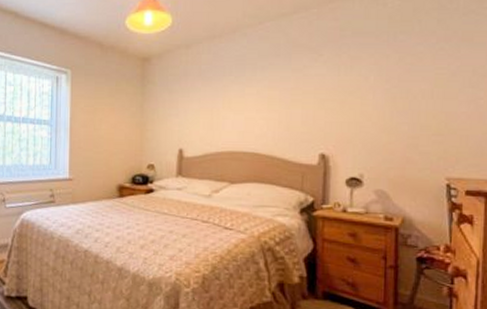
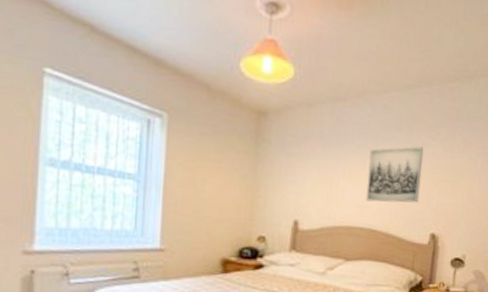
wall art: none [247,70,306,127] -> present [366,146,424,203]

